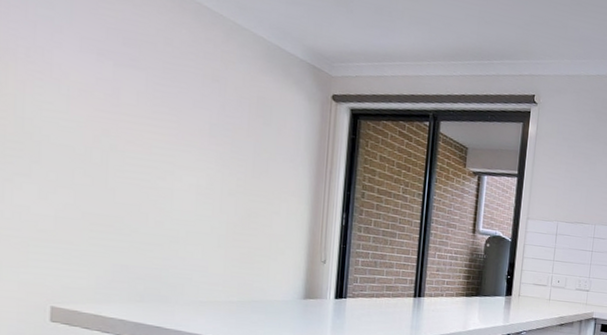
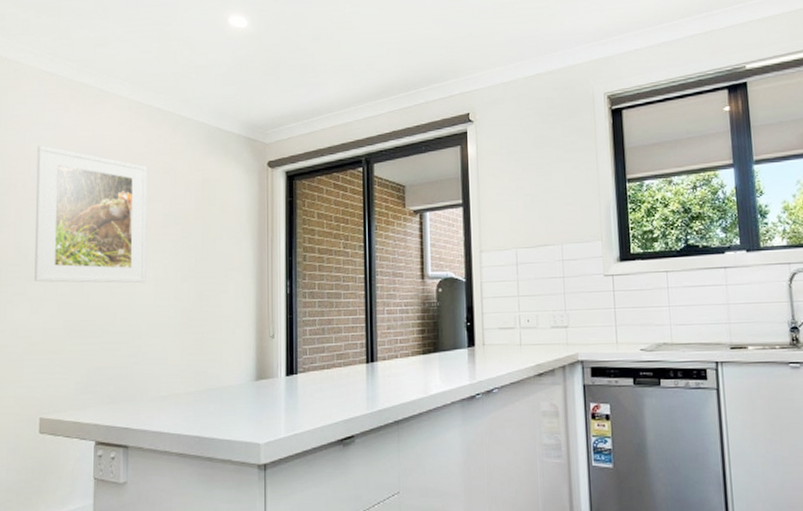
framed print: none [42,11,193,190] -> present [34,145,148,283]

